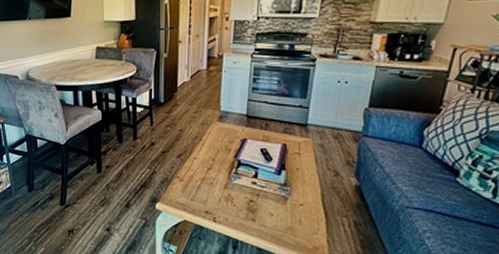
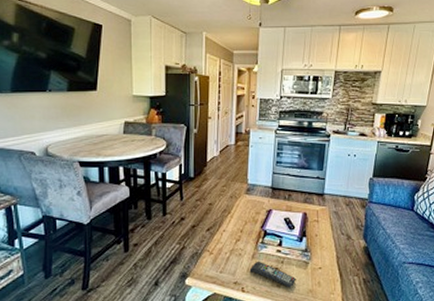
remote control: none [221,191,273,223] -> present [249,261,296,288]

